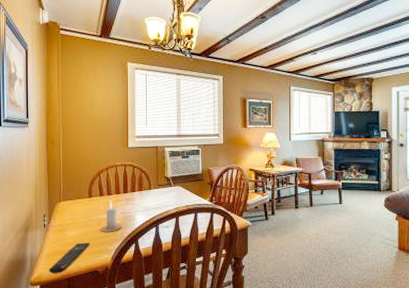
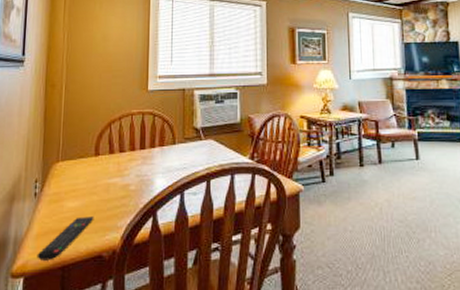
candle: present [101,201,122,232] -> none [108,159,137,202]

